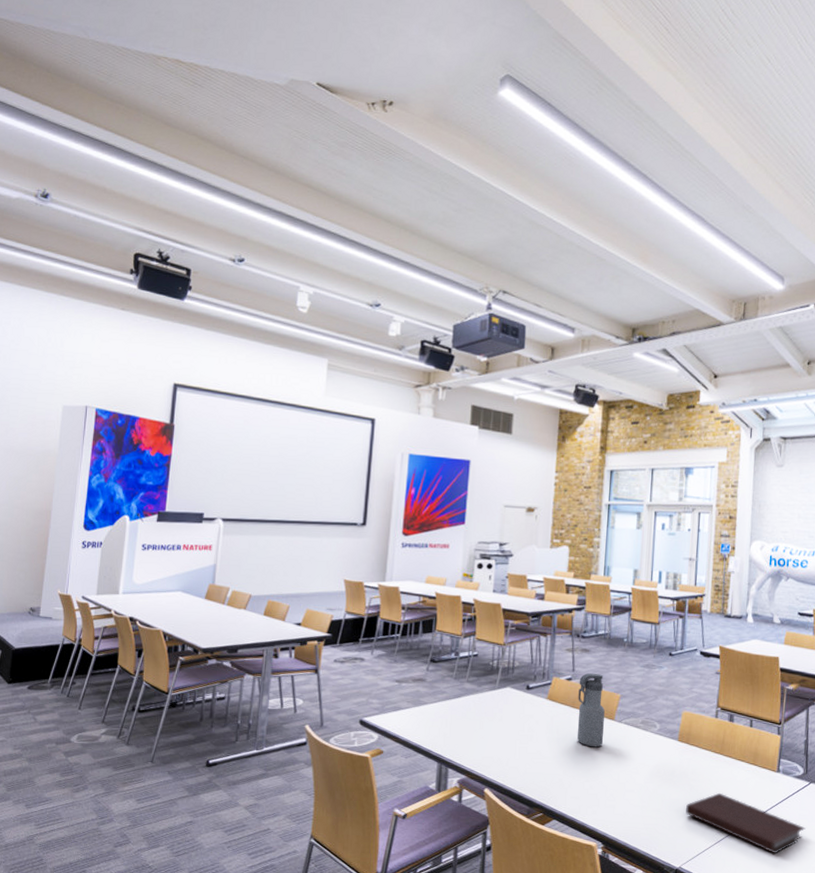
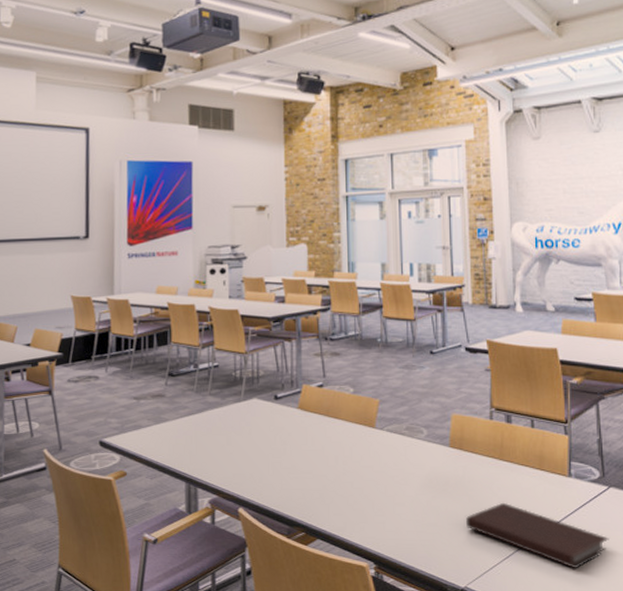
water bottle: present [576,673,605,748] -> none [332,379,365,458]

